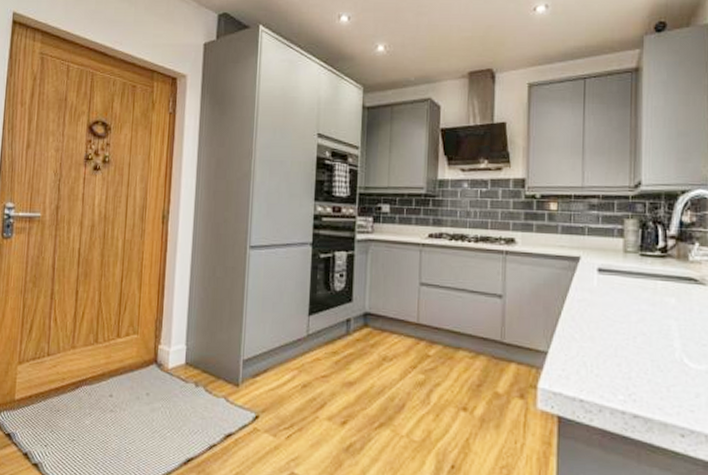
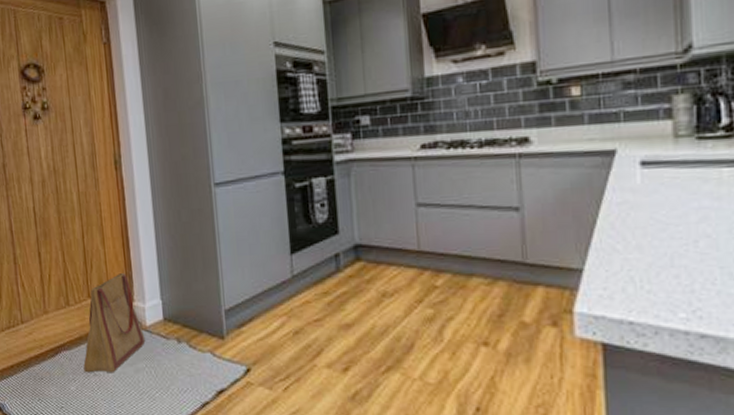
shopping bag: none [101,316,166,410] -> present [83,272,146,373]

